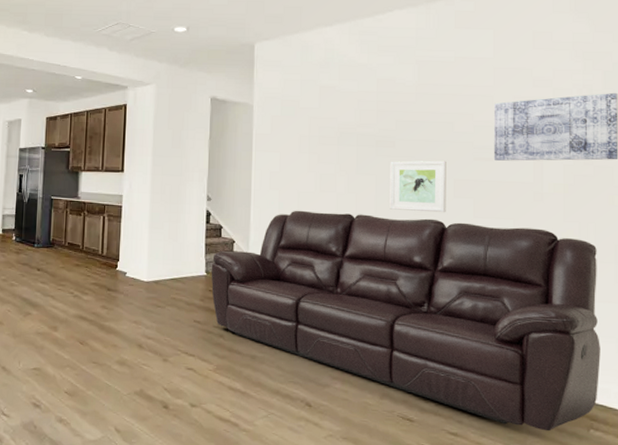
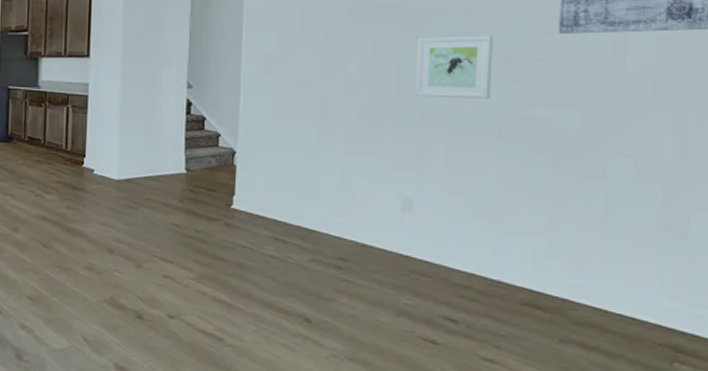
sofa: present [211,210,601,432] -> none [192,98,698,363]

